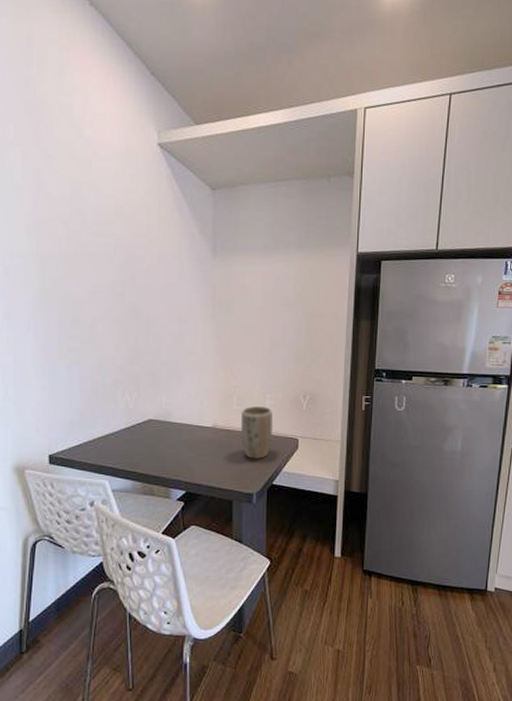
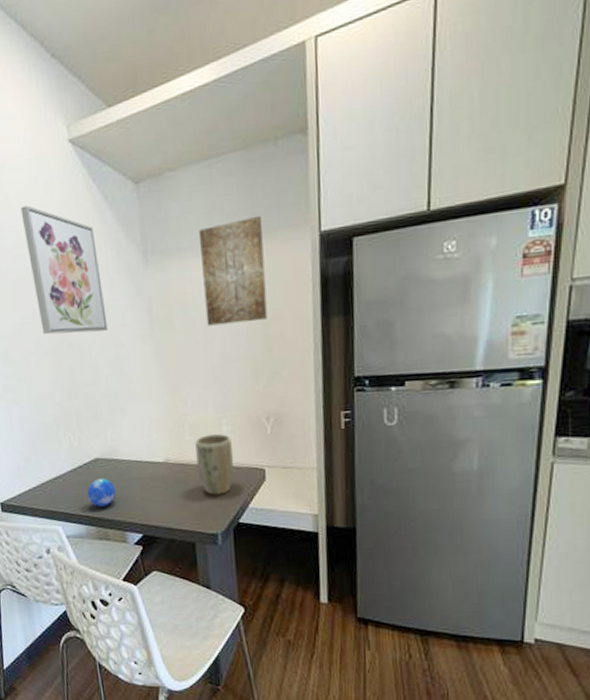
wall art: none [106,190,174,309] -> present [20,205,108,335]
decorative orb: none [138,438,165,464] -> present [87,478,116,507]
wall art: none [261,232,313,316] -> present [198,215,268,326]

